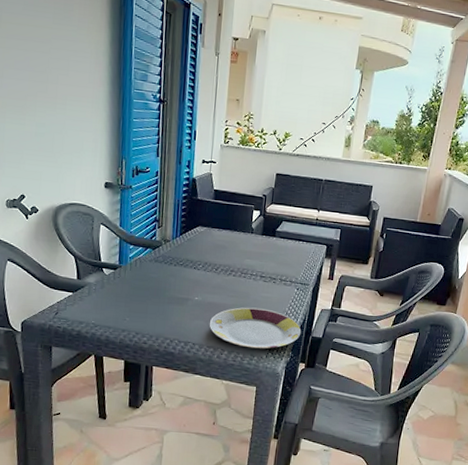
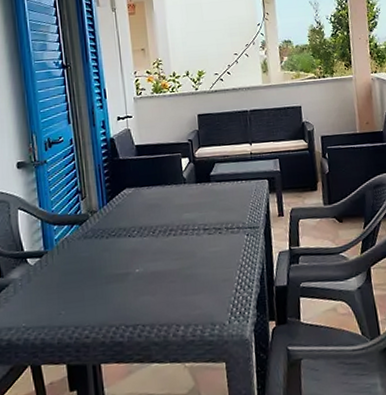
plate: present [210,307,302,349] -> none [157,265,263,317]

